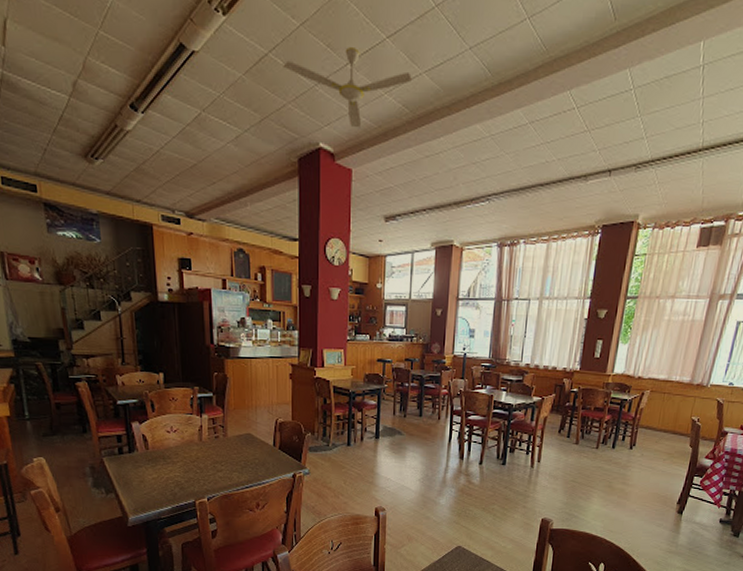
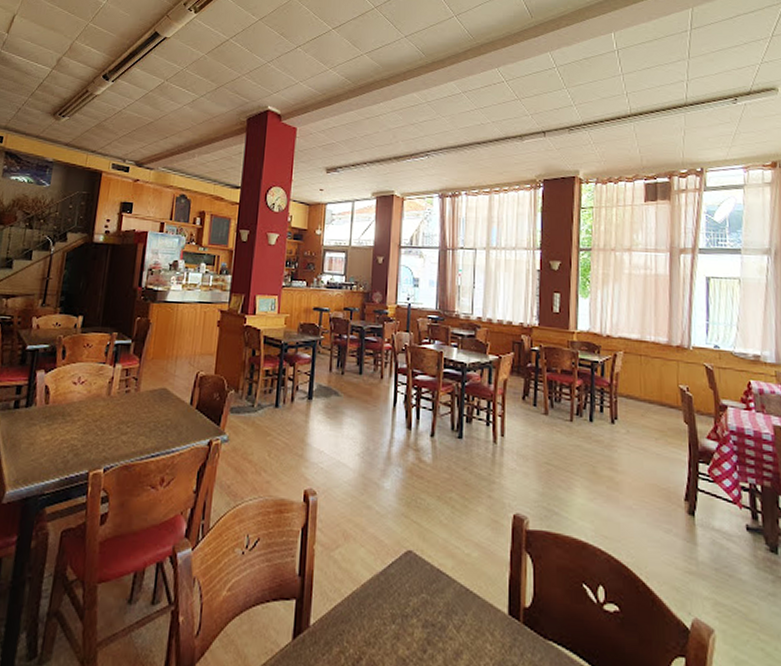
ceiling fan: present [283,47,412,128] -> none [241,35,354,95]

